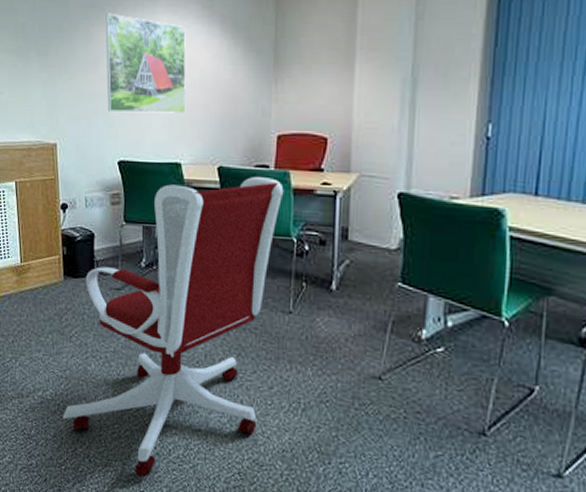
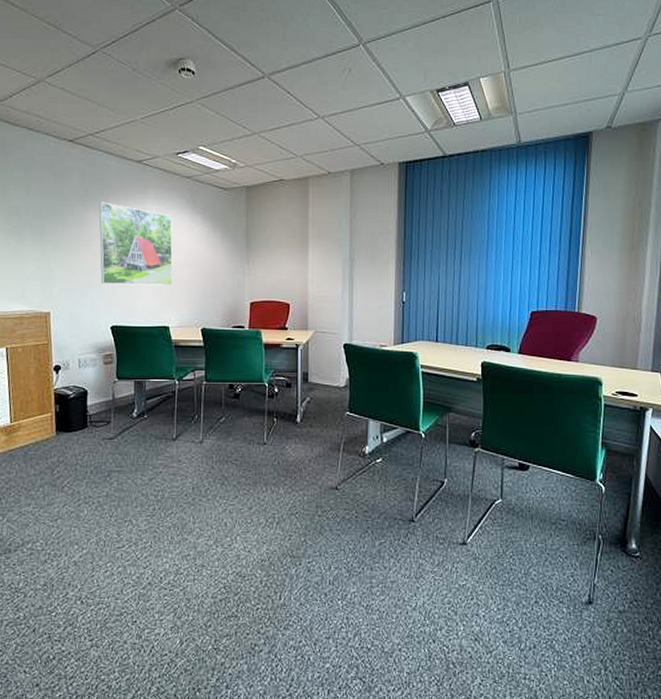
office chair: present [62,177,284,478] -> none [53,336,257,609]

